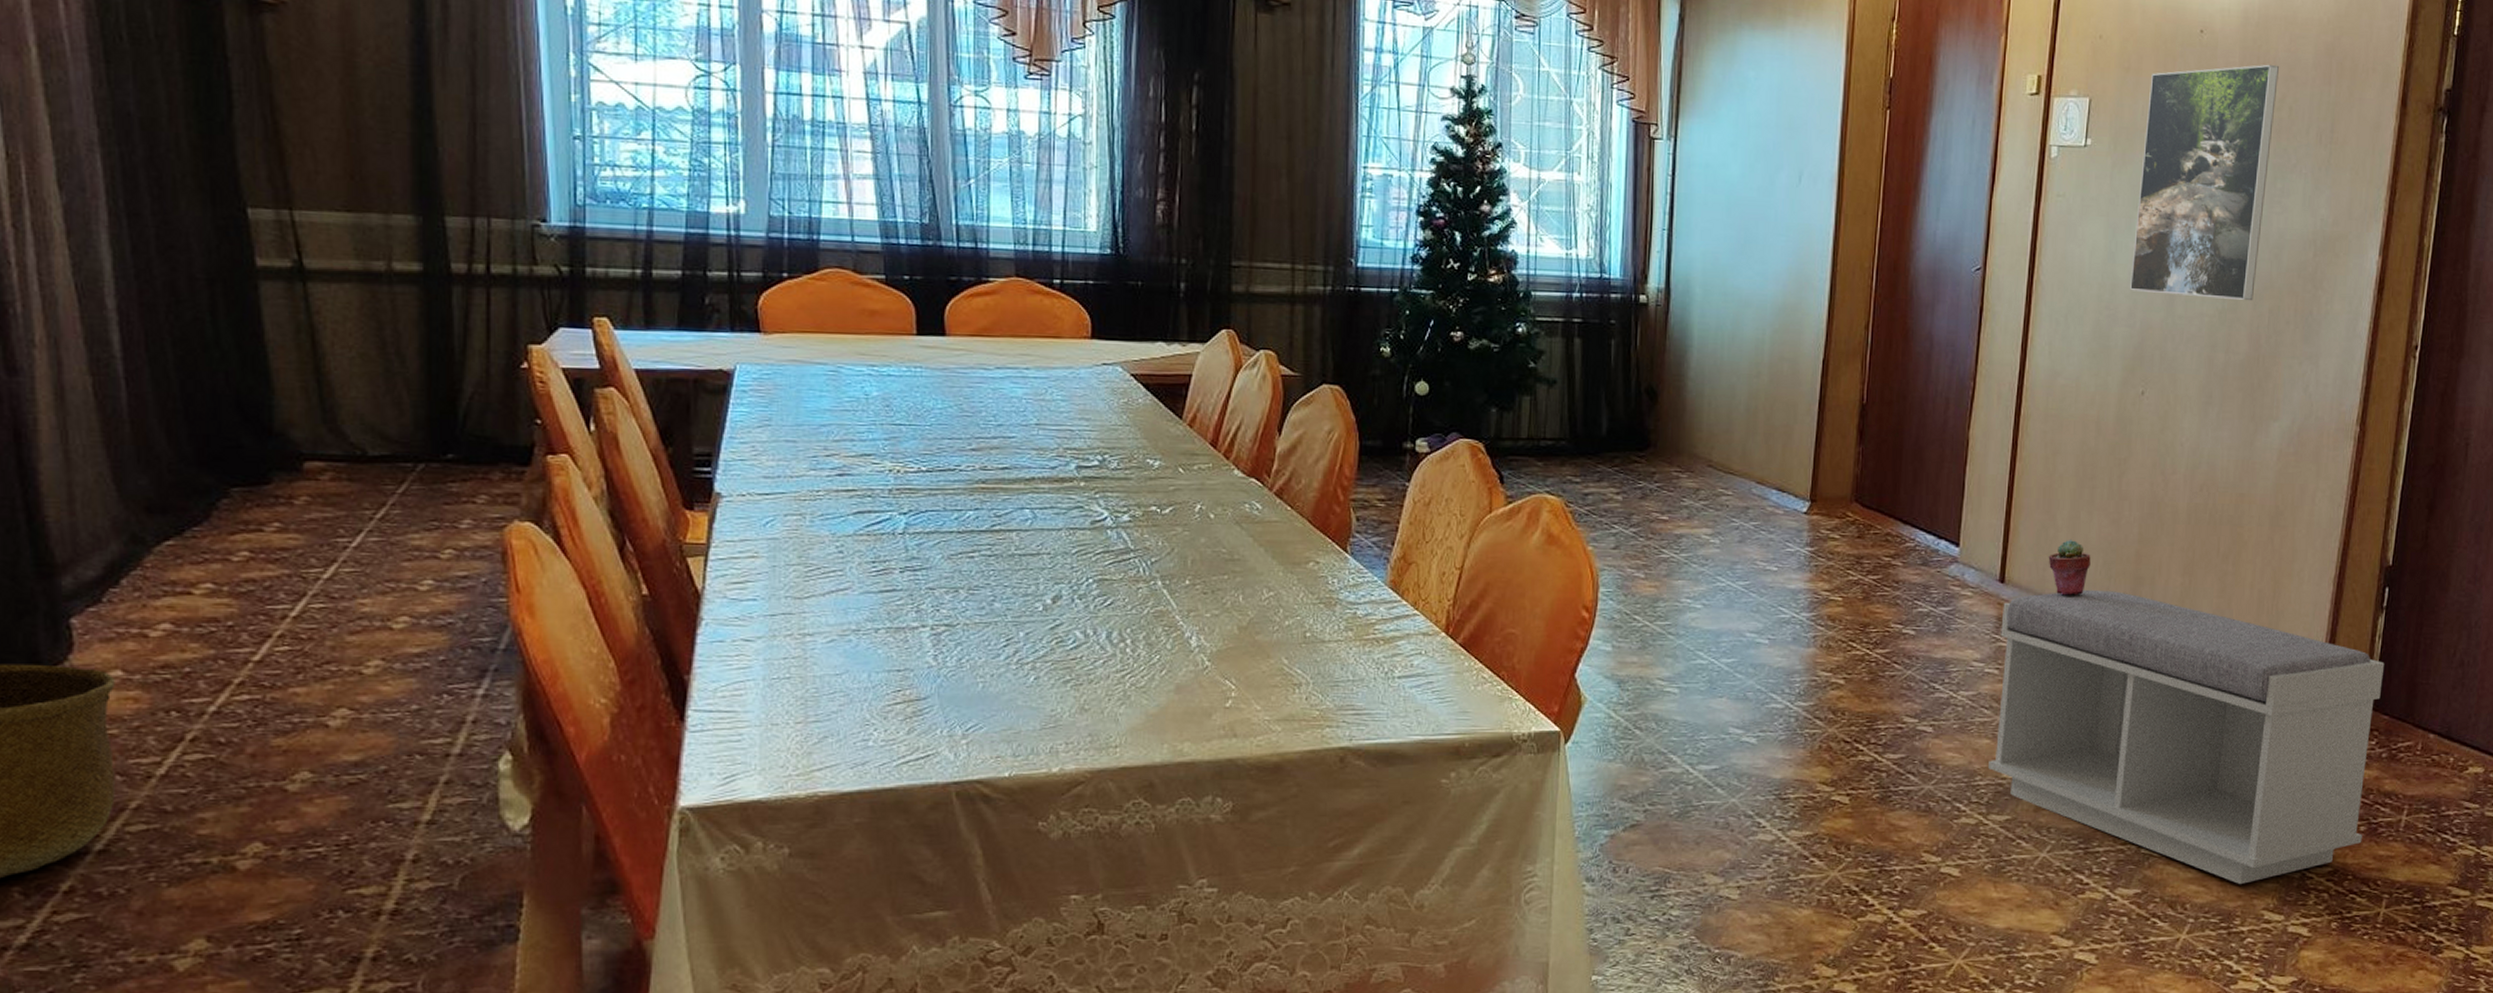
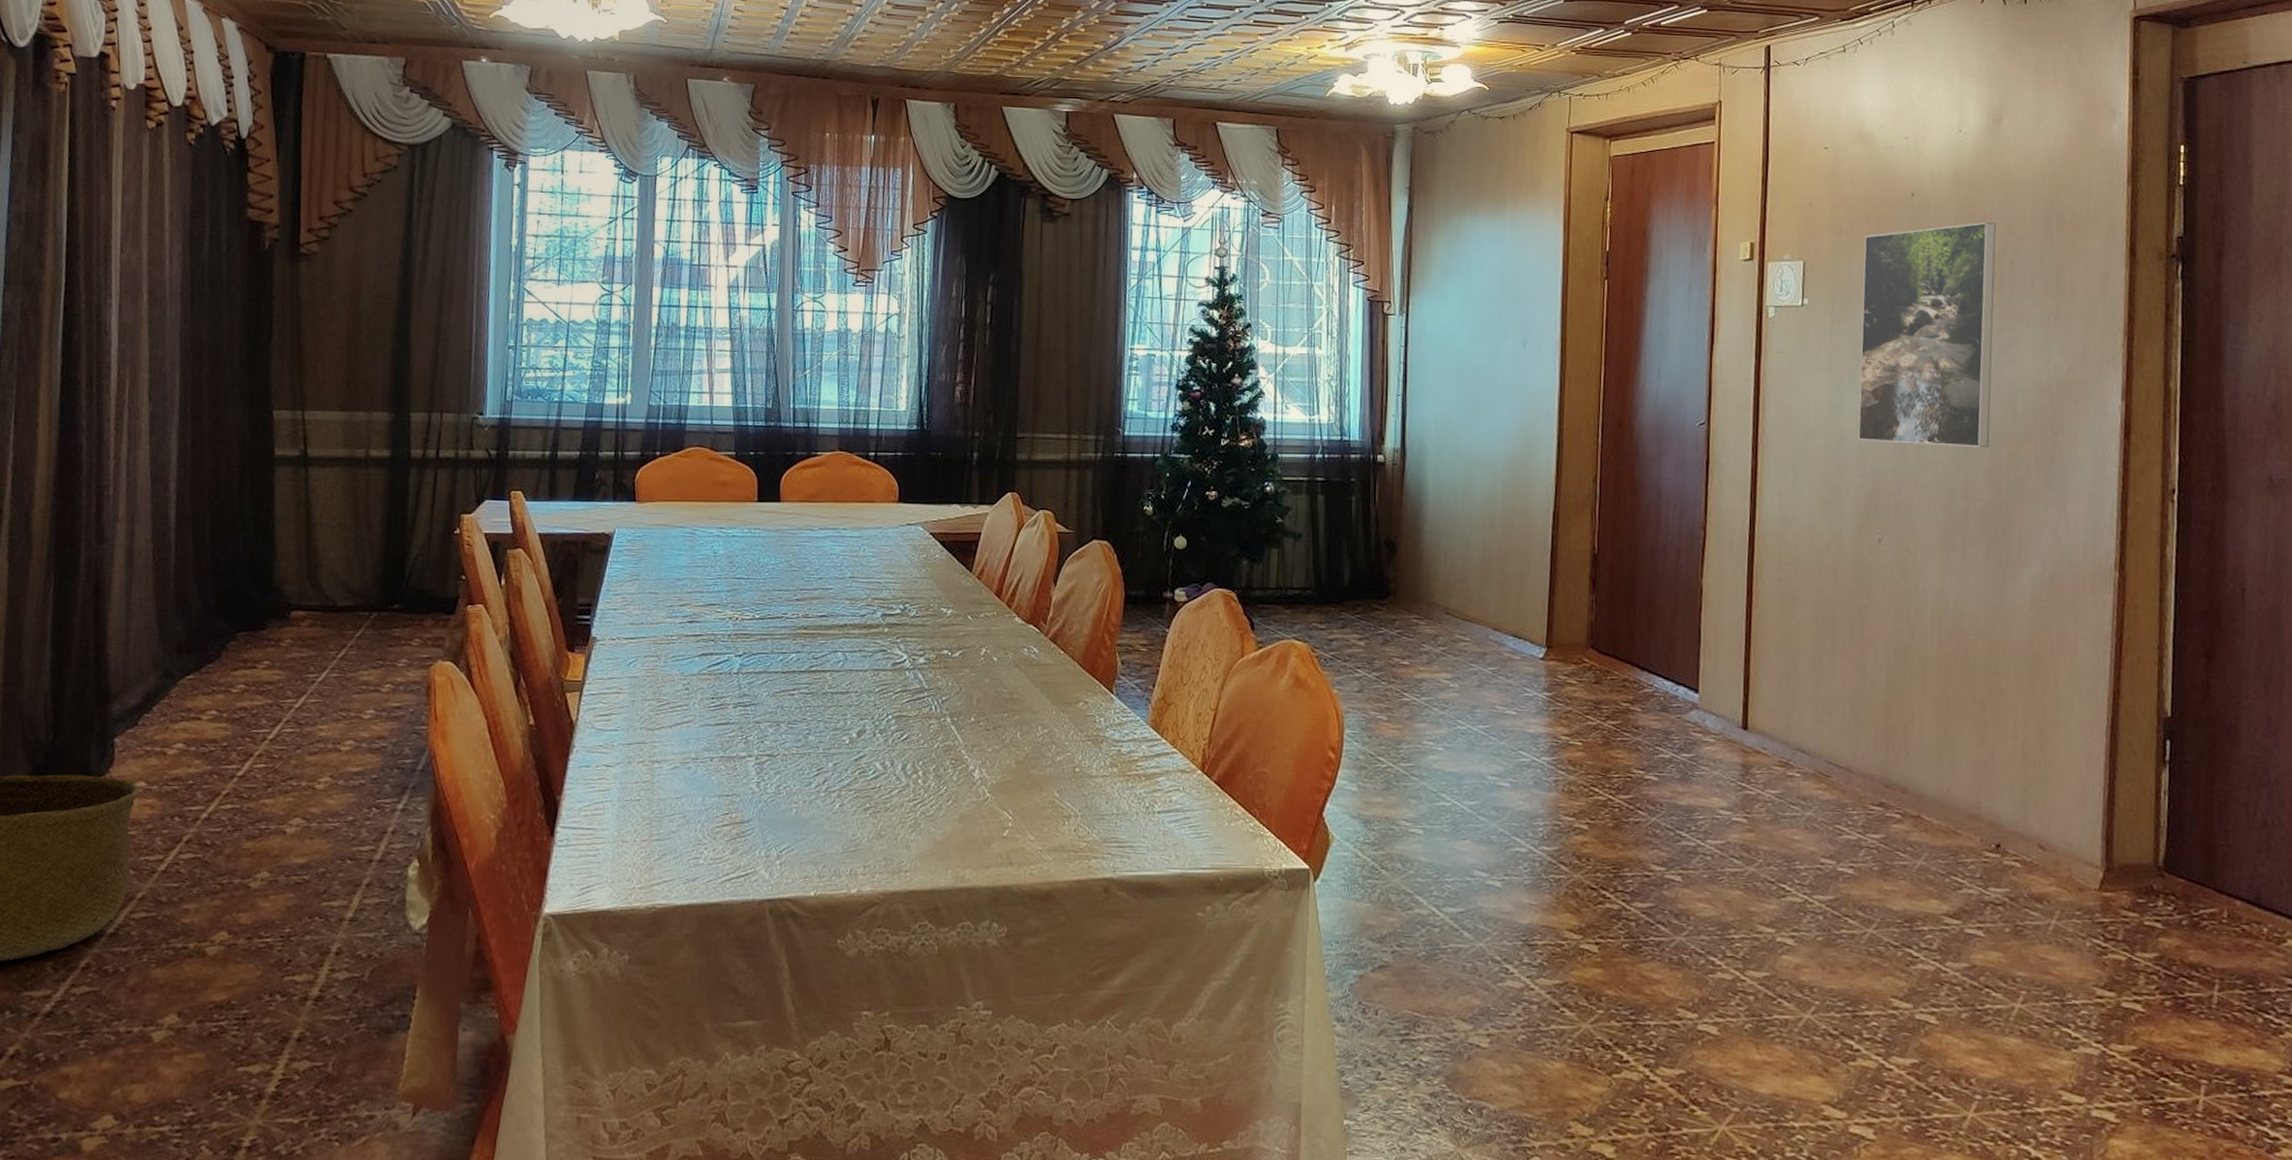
bench: present [1988,589,2385,885] -> none [1742,737,2175,1061]
potted succulent: present [2048,539,2091,596] -> none [1792,686,1837,744]

